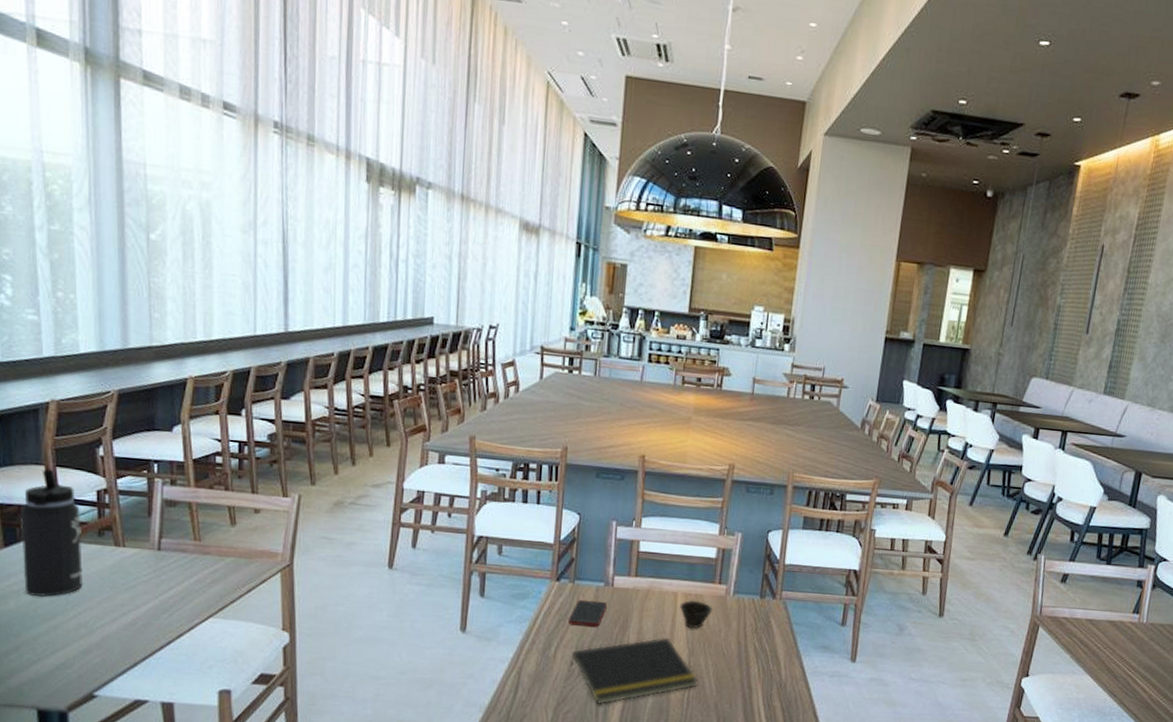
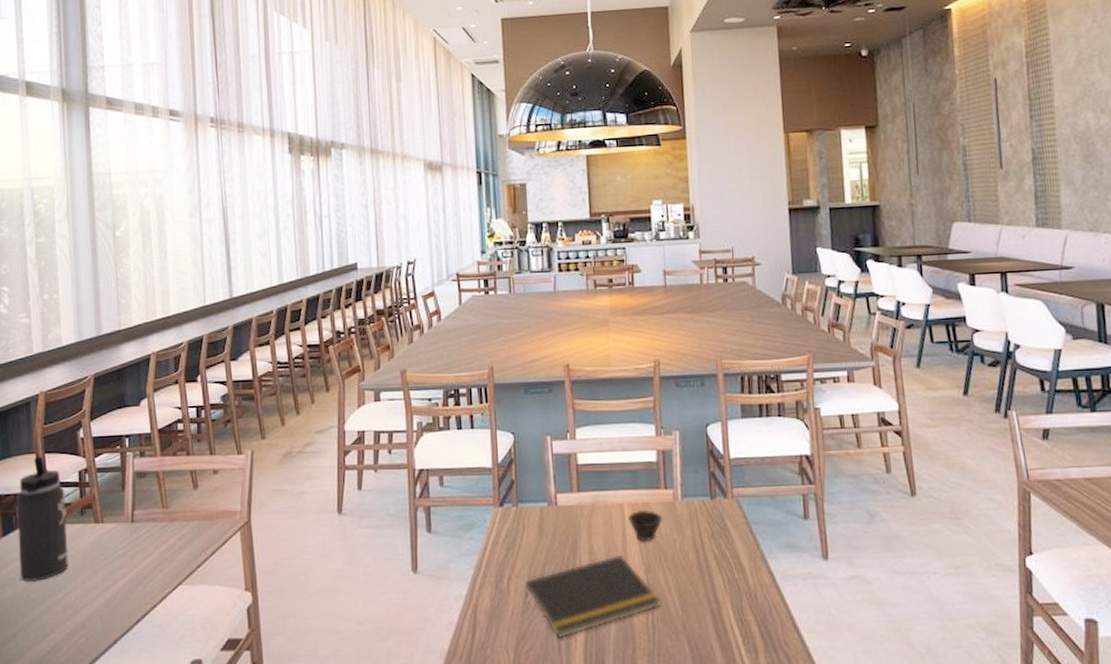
cell phone: present [568,599,607,627] -> none [517,522,553,552]

